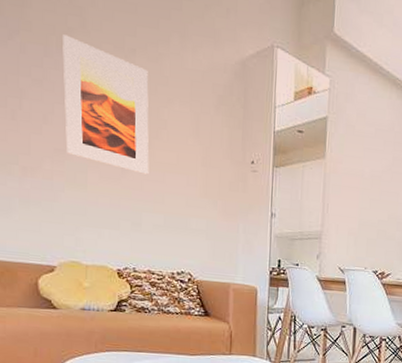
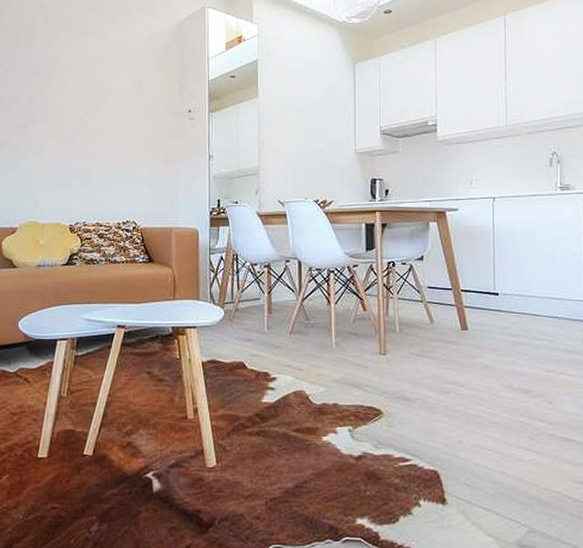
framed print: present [62,34,149,175] -> none [29,30,98,136]

